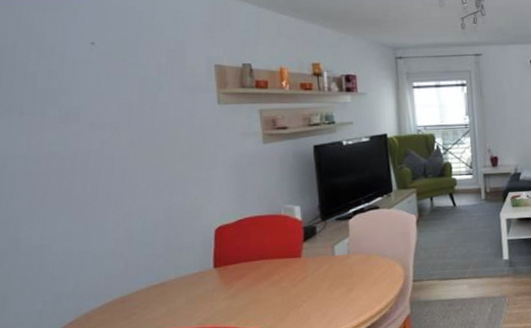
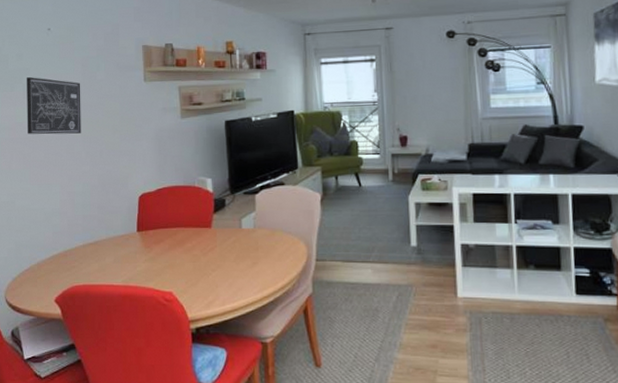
wall art: none [63,98,140,165] -> present [27,77,81,135]

